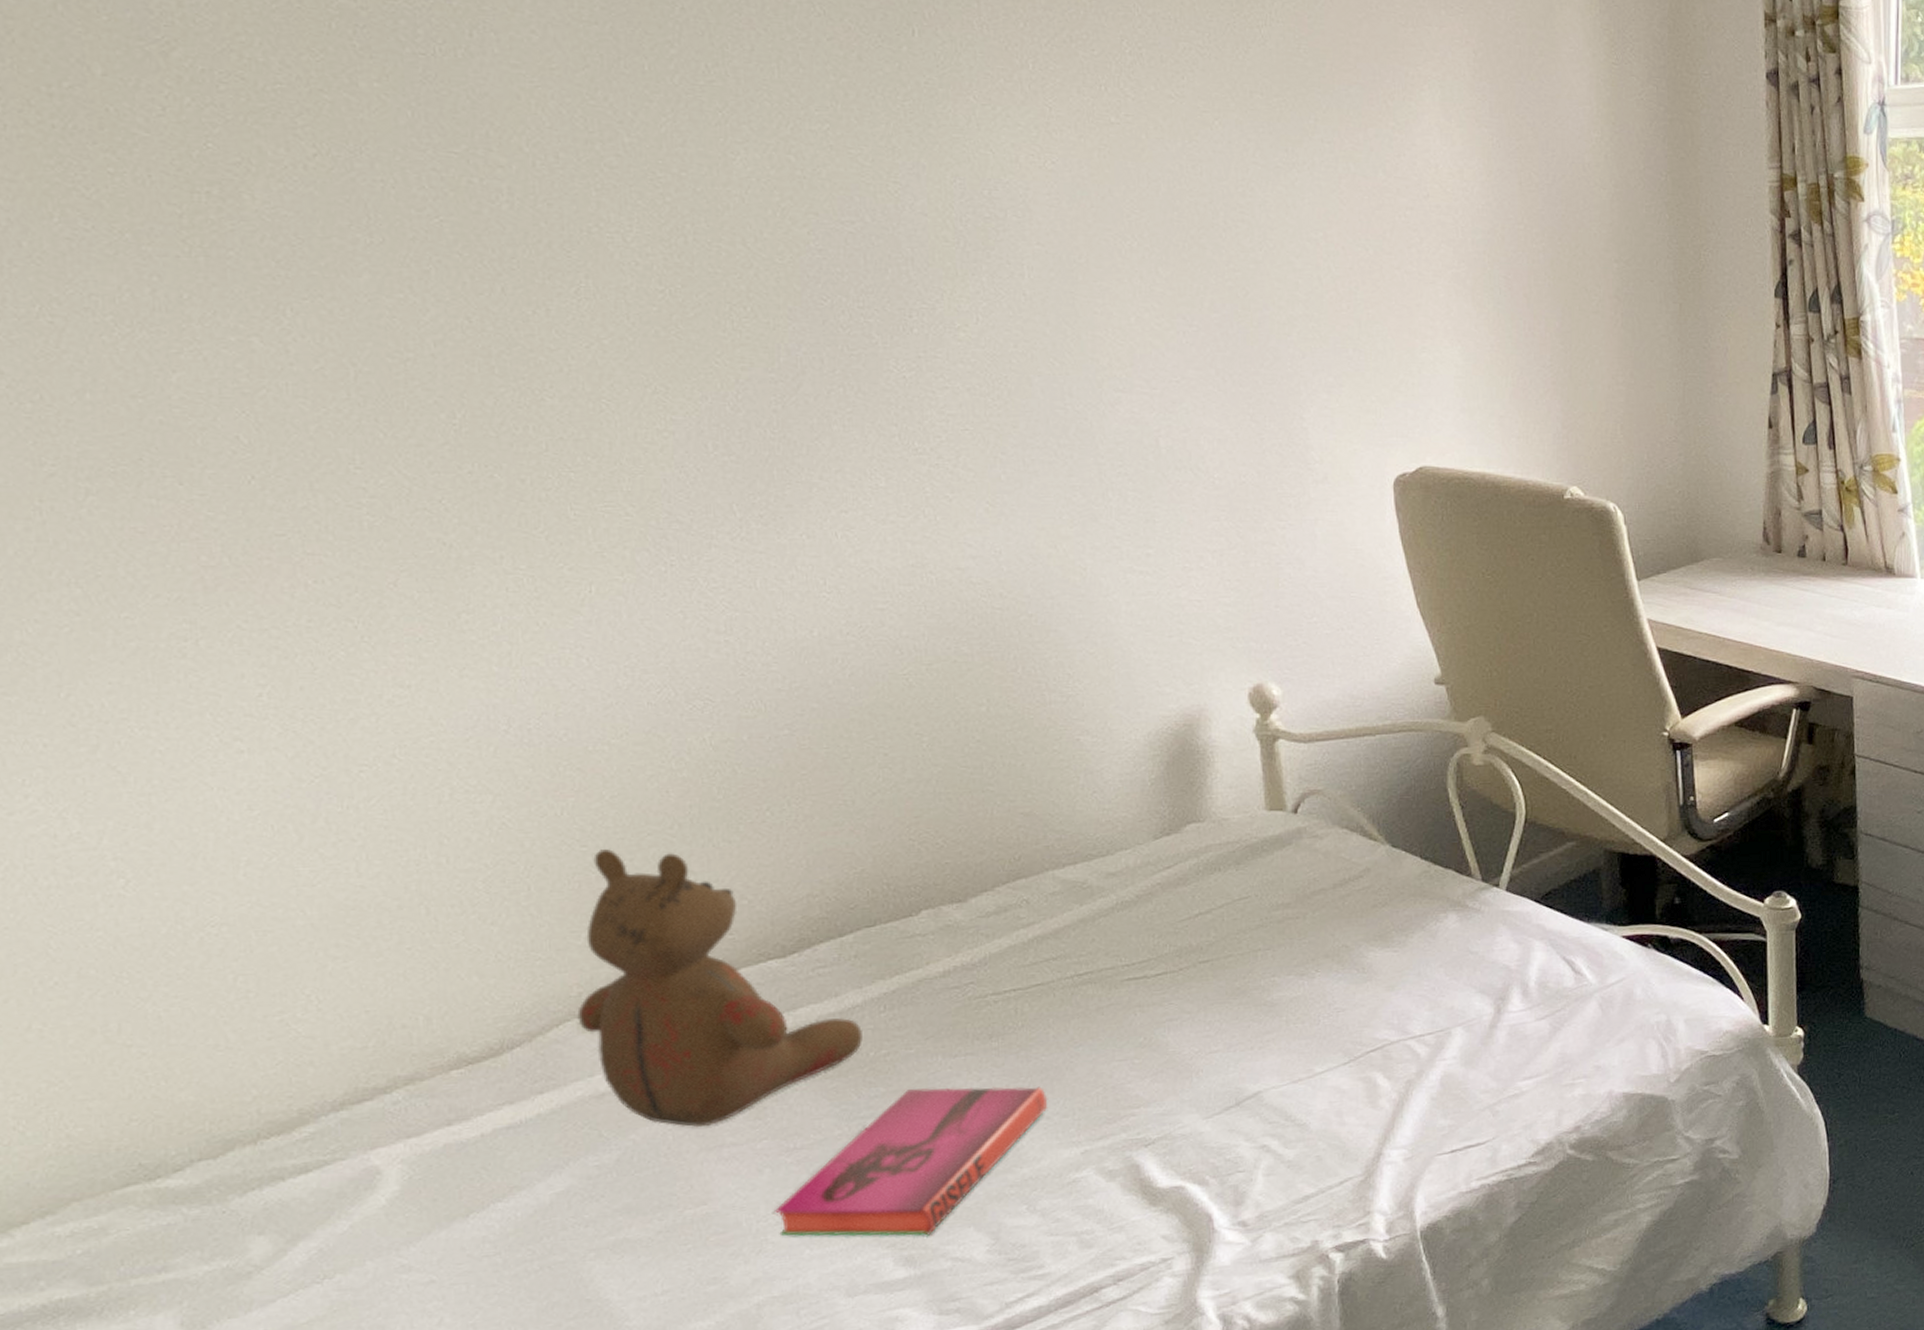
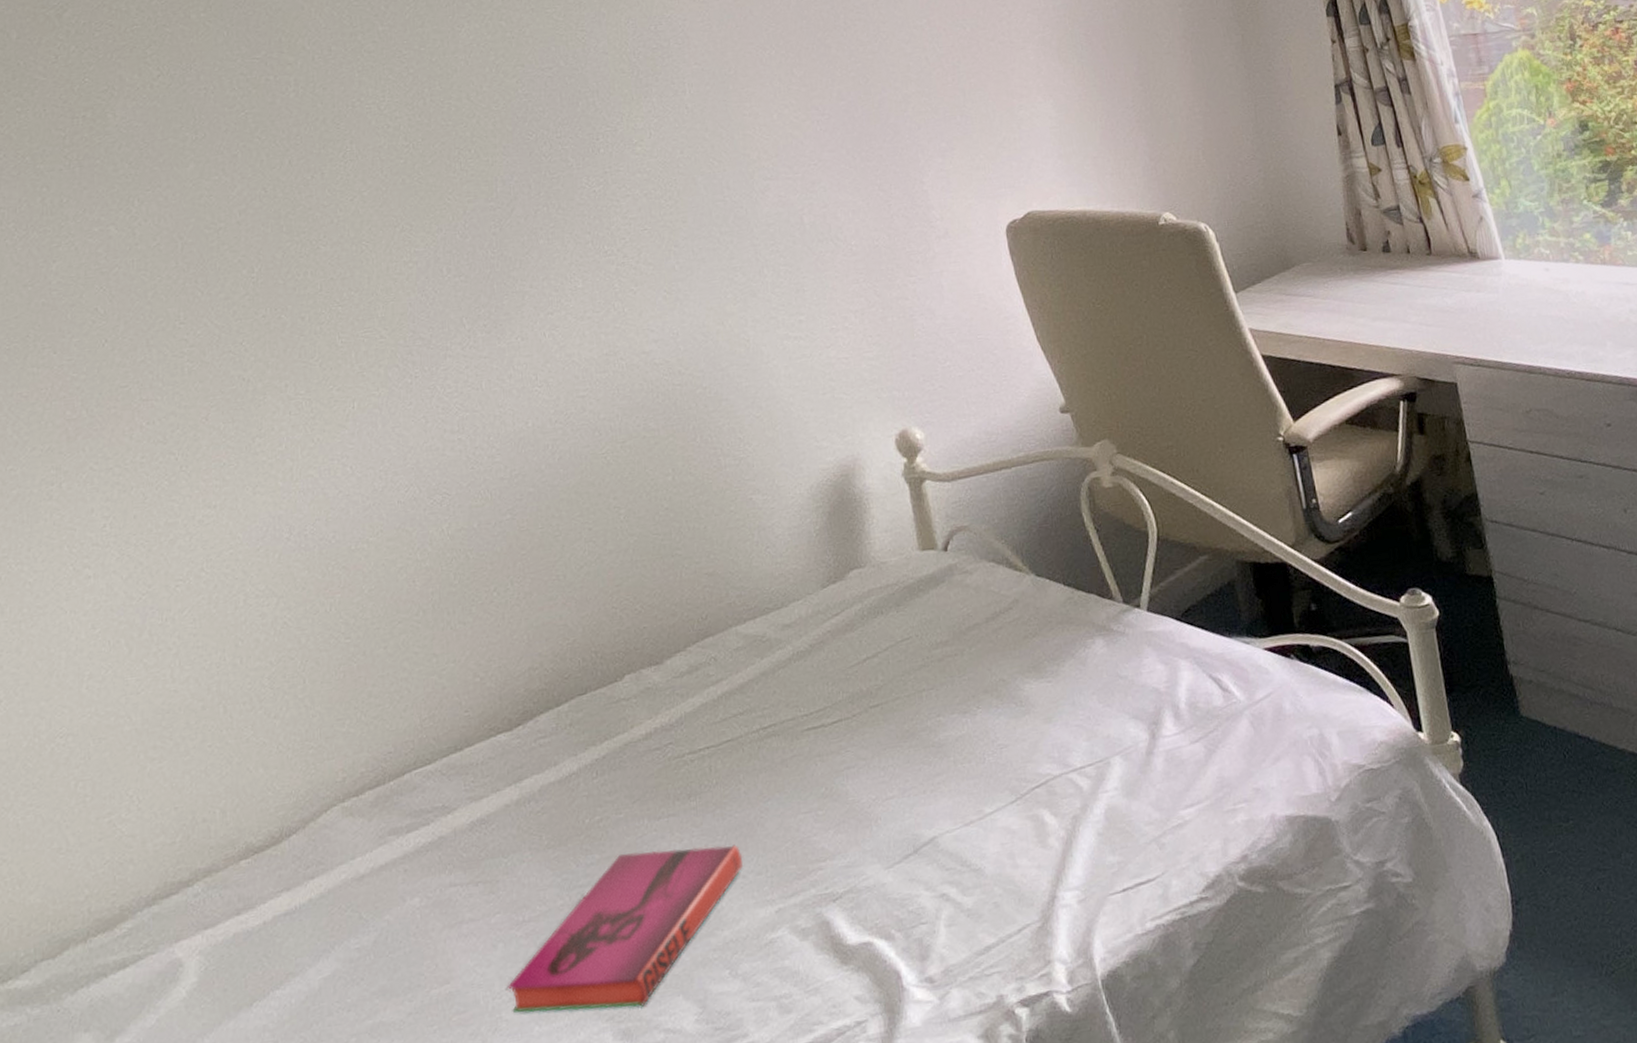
teddy bear: present [577,849,863,1128] -> none [342,637,579,905]

